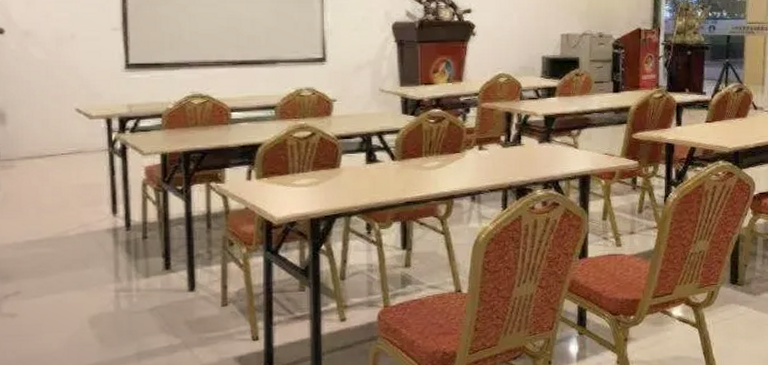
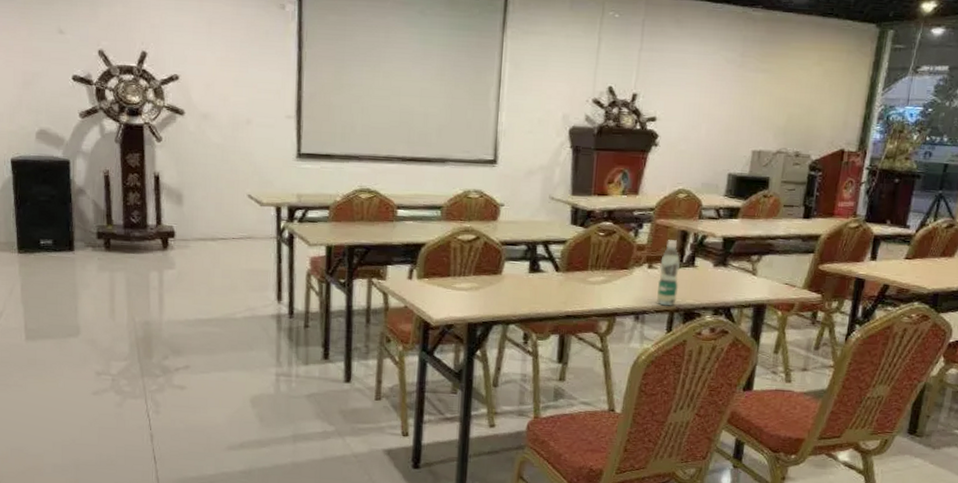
bottle: none [489,121,509,185] -> present [657,240,680,306]

